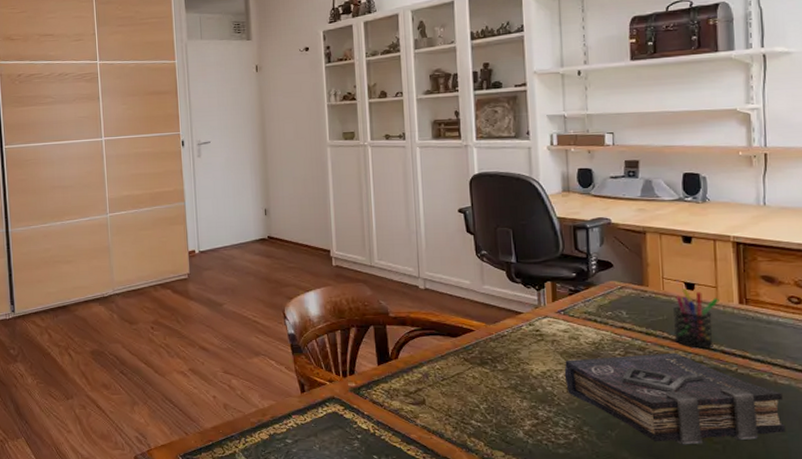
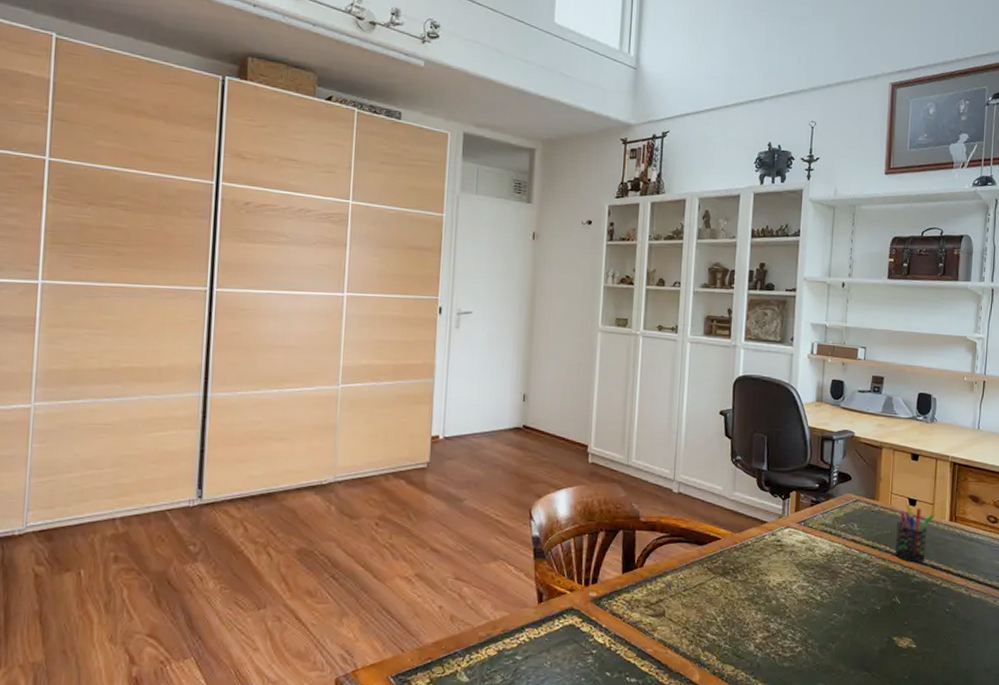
book: present [564,353,786,445] -> none [797,566,974,657]

